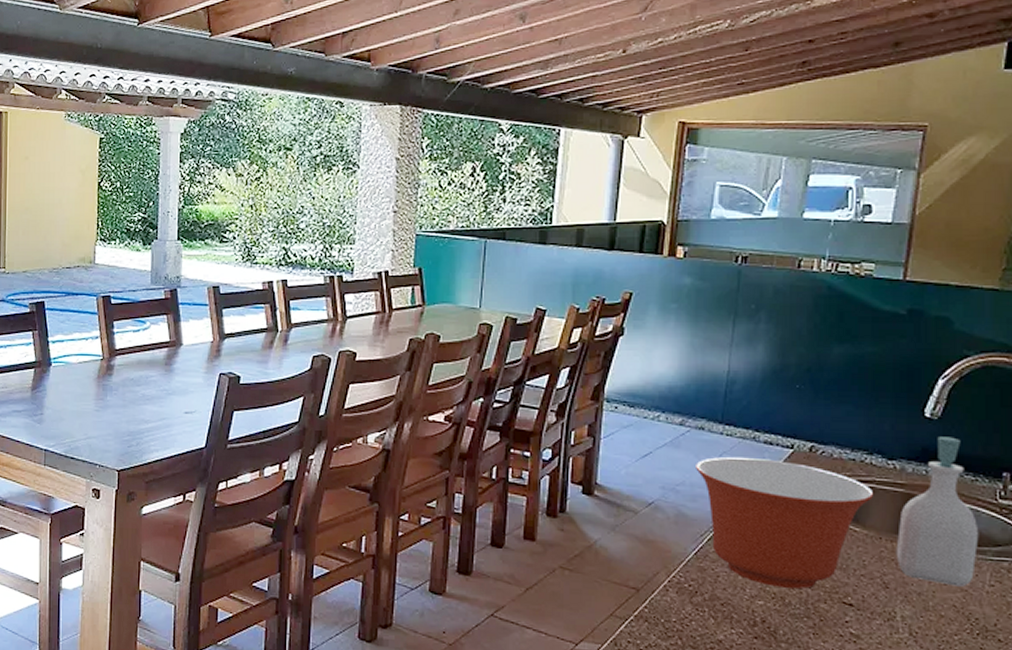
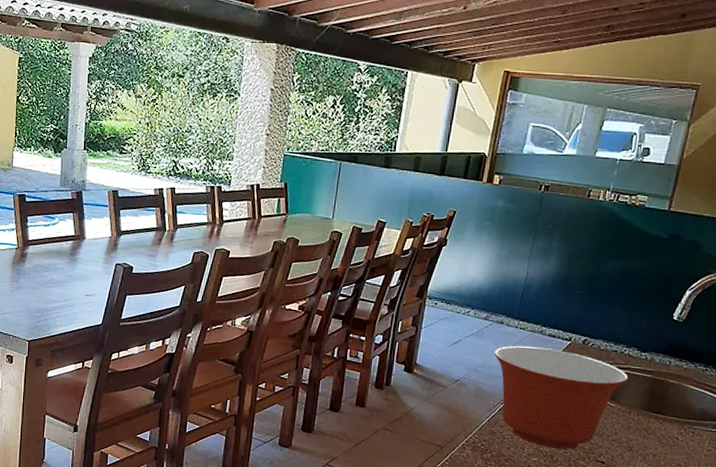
soap bottle: present [896,436,979,587] -> none [640,335,704,451]

